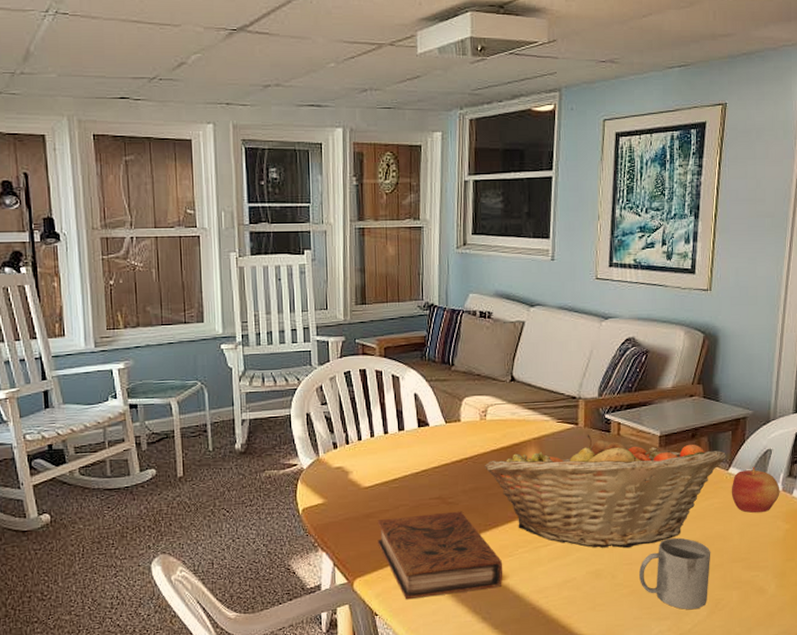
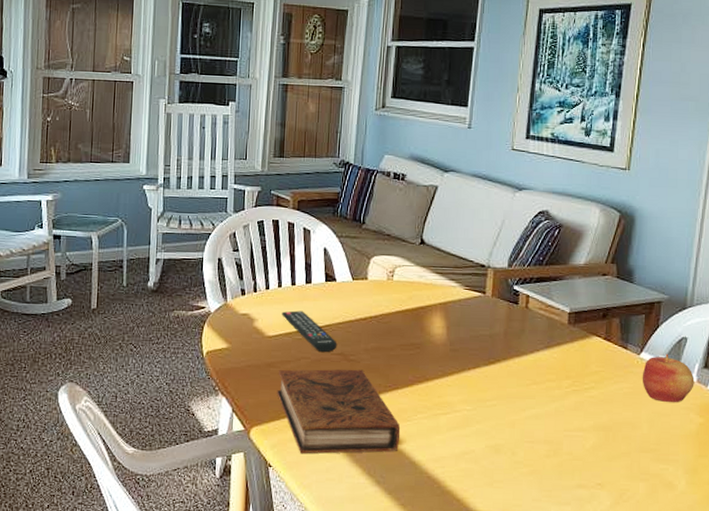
remote control: none [376,459,435,499] -> present [282,310,337,353]
fruit basket: present [484,435,726,549] -> none [388,305,638,426]
mug: present [639,537,711,610] -> none [541,419,618,498]

